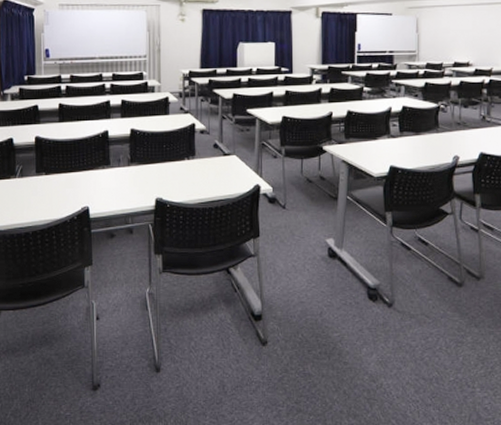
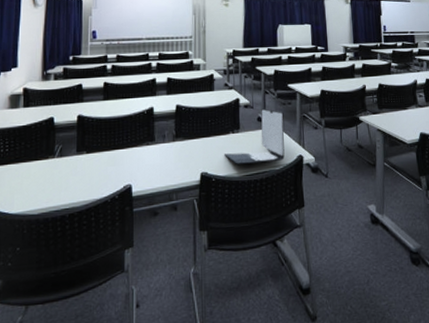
laptop: none [179,134,242,192] -> present [225,108,285,165]

